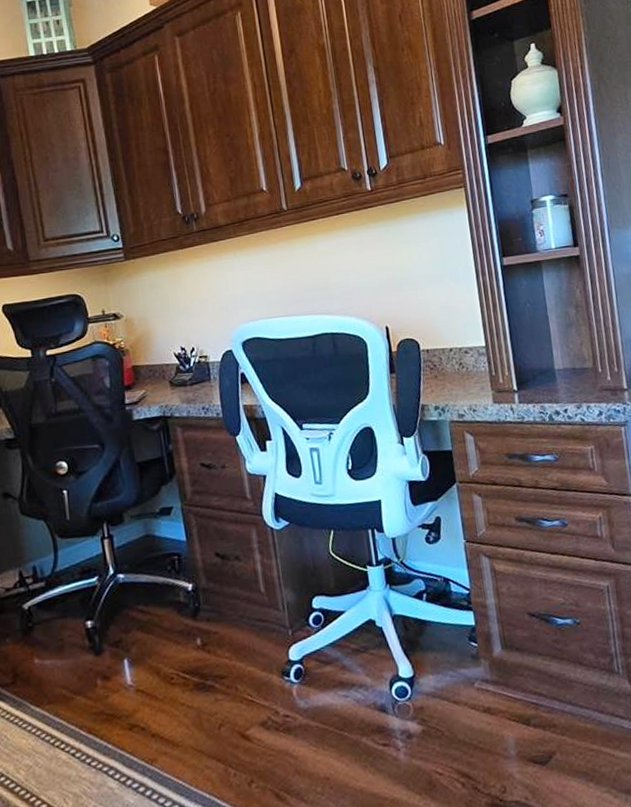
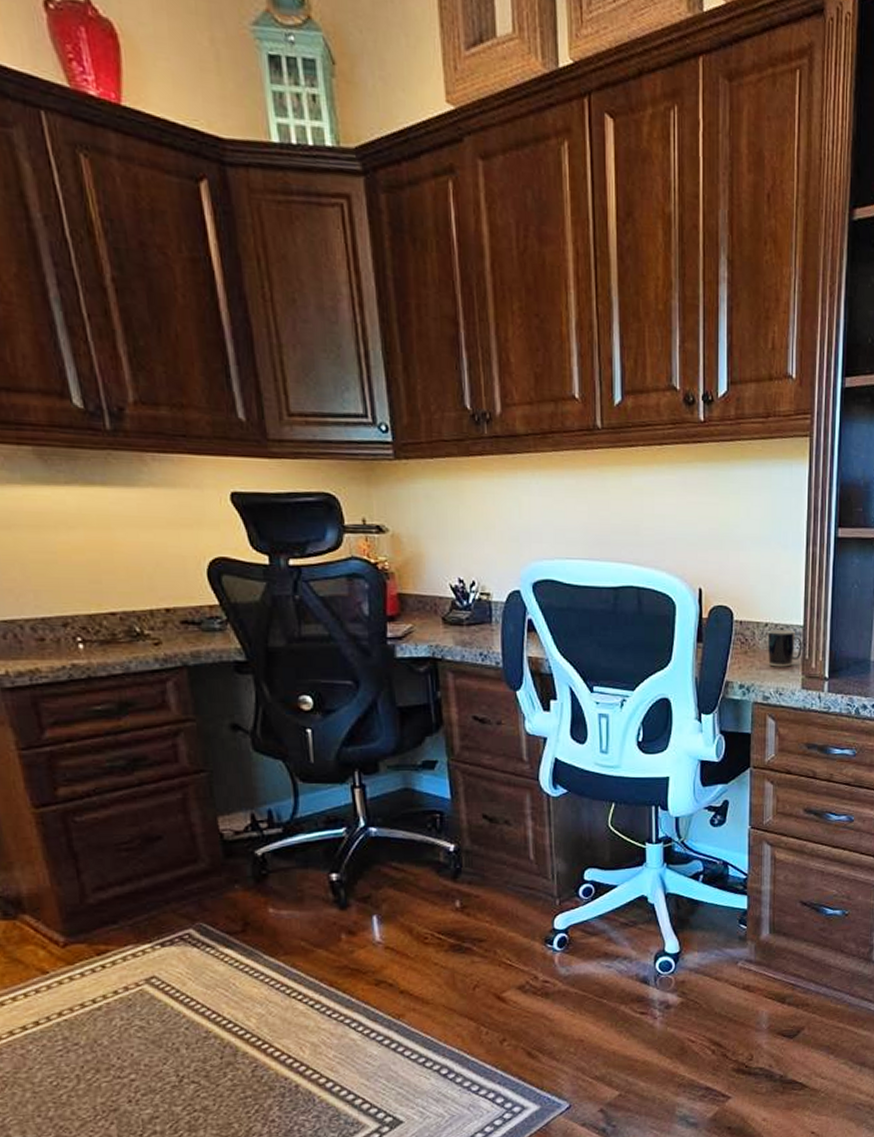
mug: none [453,351,489,387] -> present [767,630,802,667]

